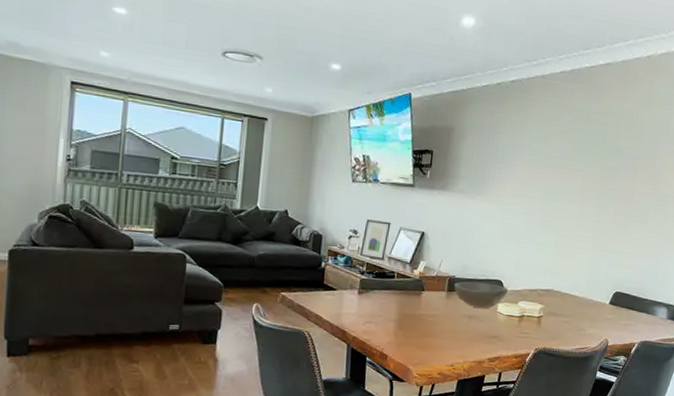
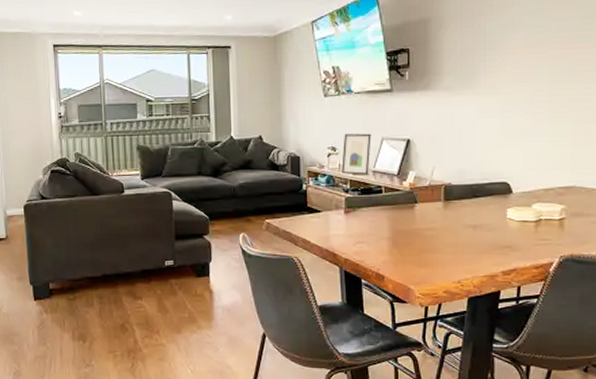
bowl: present [454,281,509,309] -> none [452,186,518,217]

